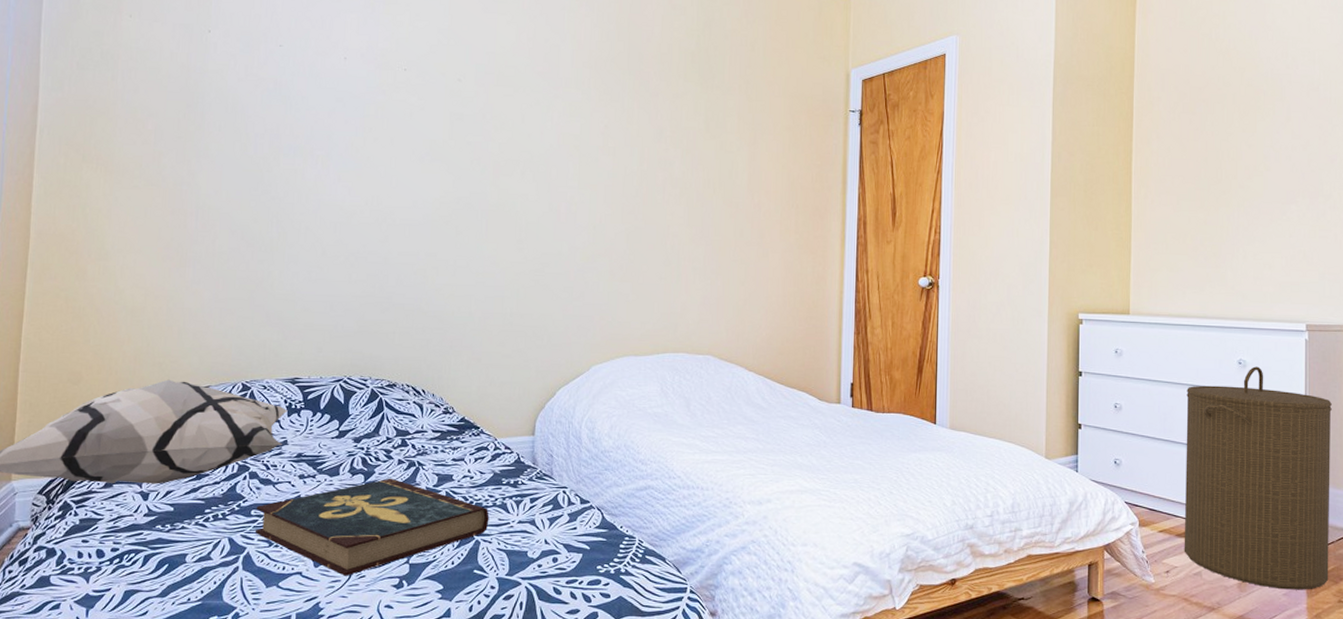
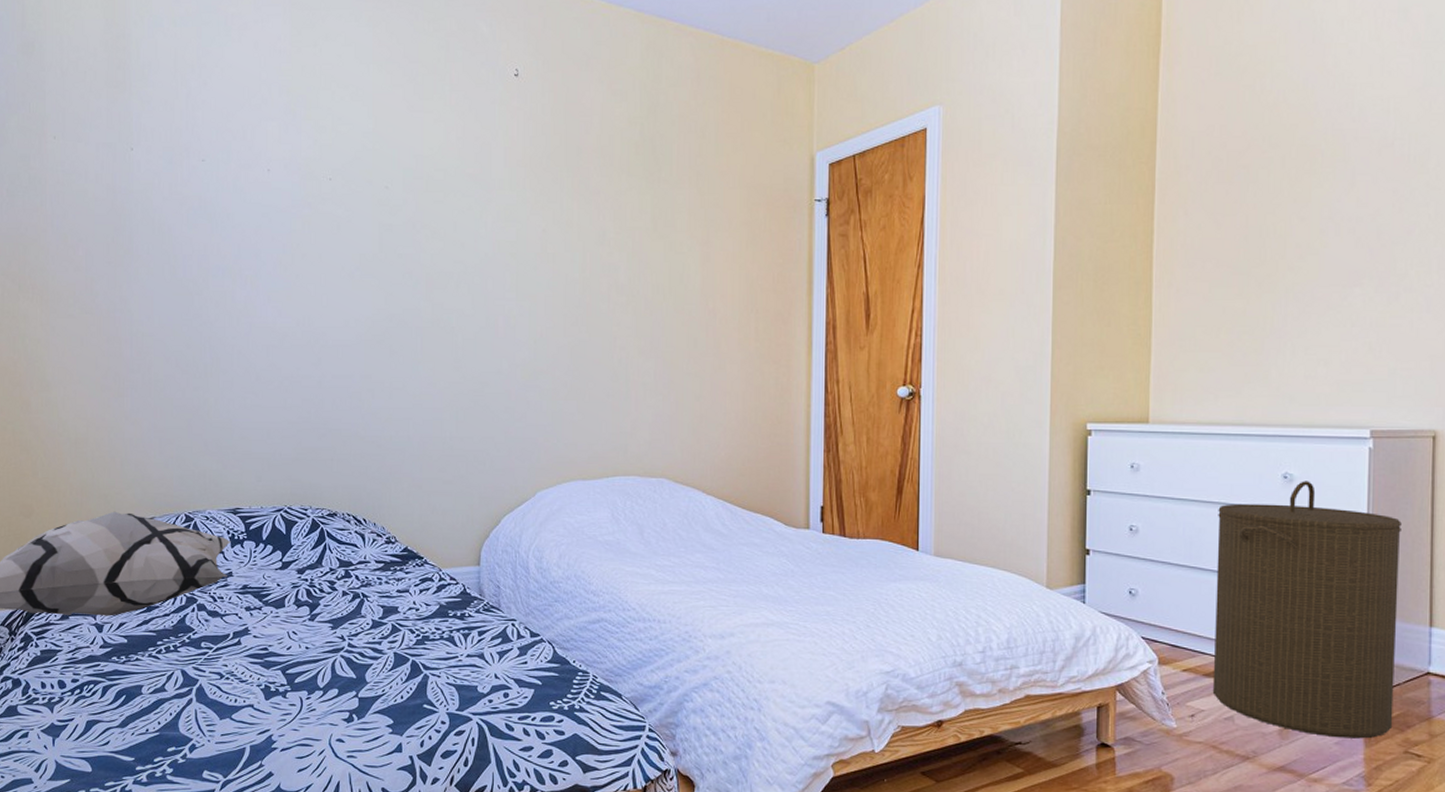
book: present [254,478,489,576] -> none [205,610,437,709]

